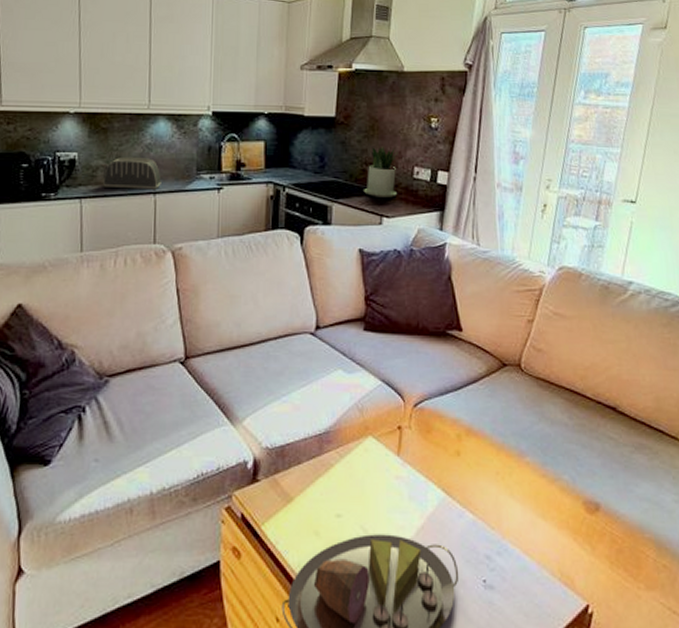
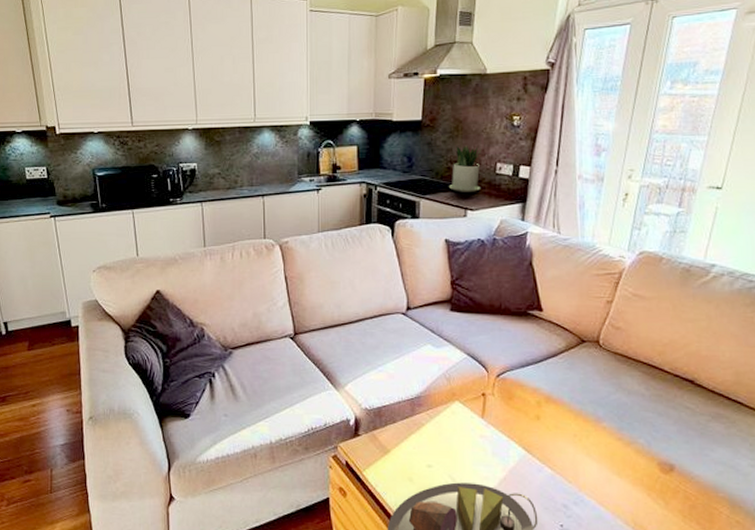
toaster: present [101,156,161,191] -> none [217,164,268,194]

